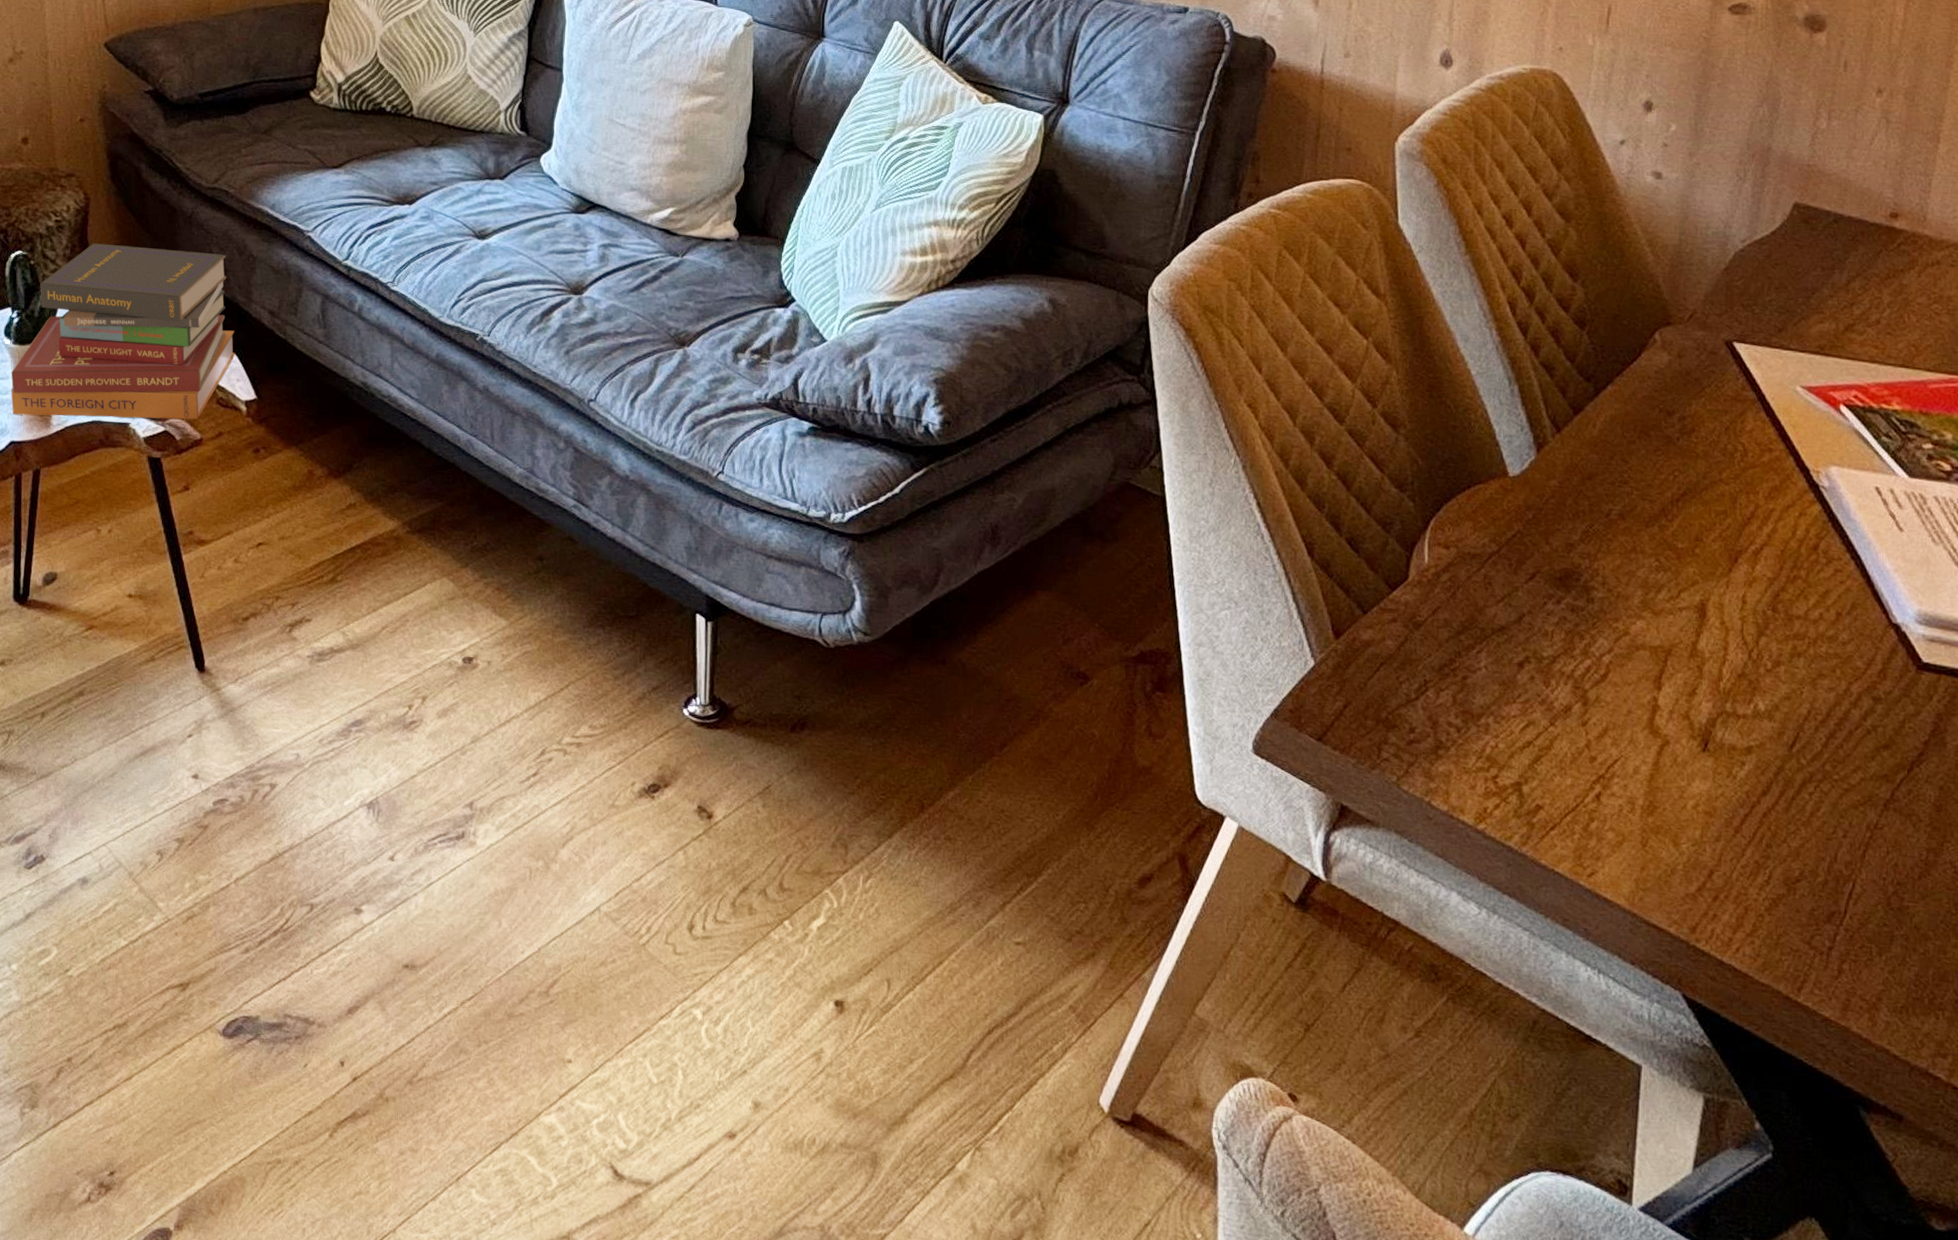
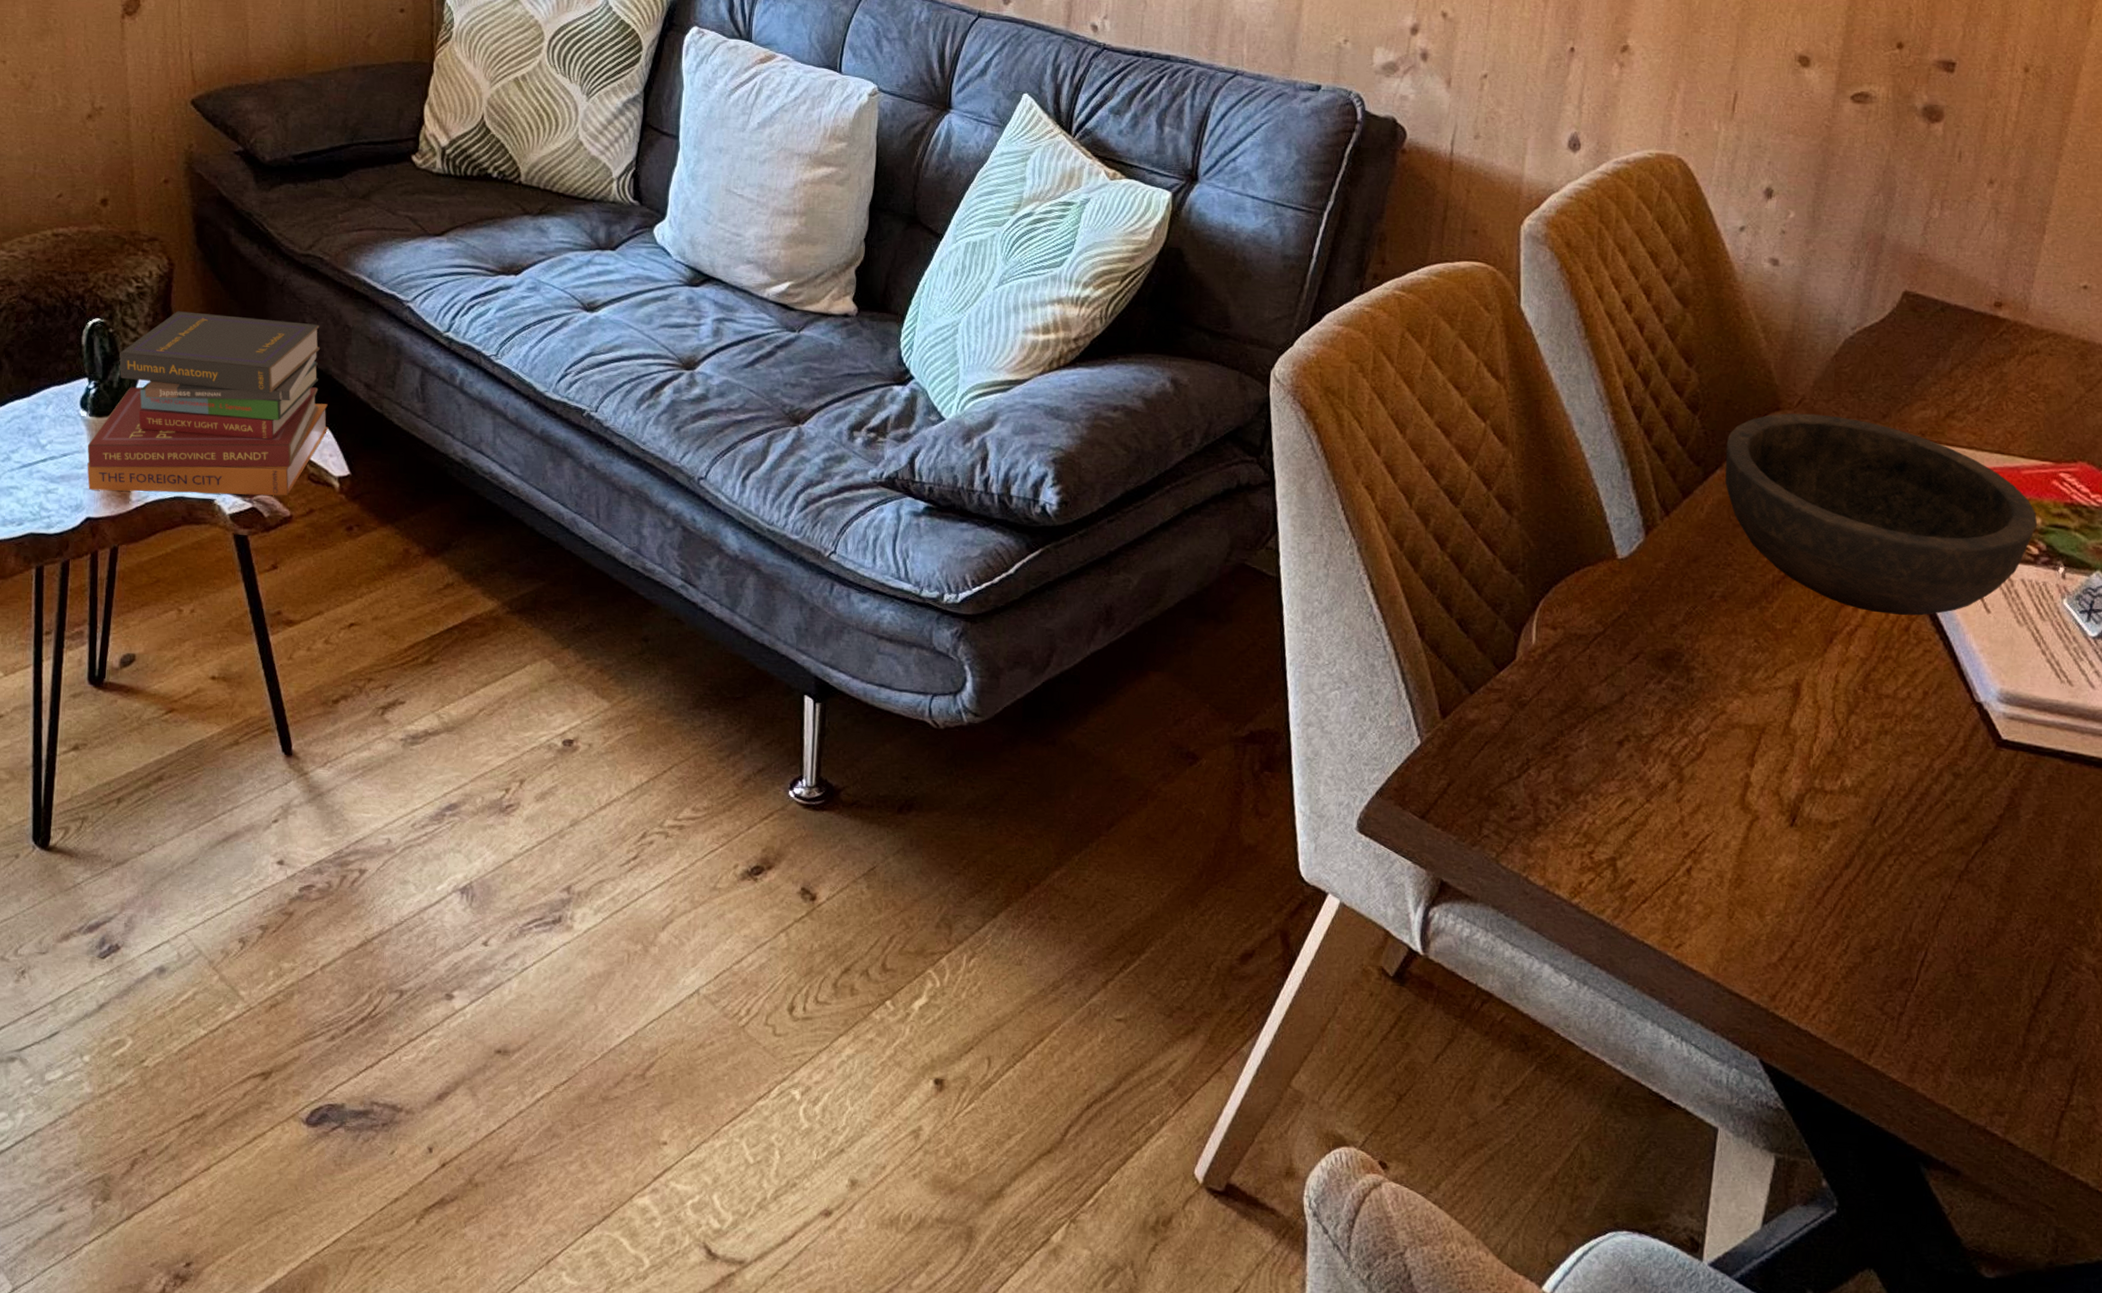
bowl: none [1616,328,1949,535] -> present [1725,413,2038,616]

